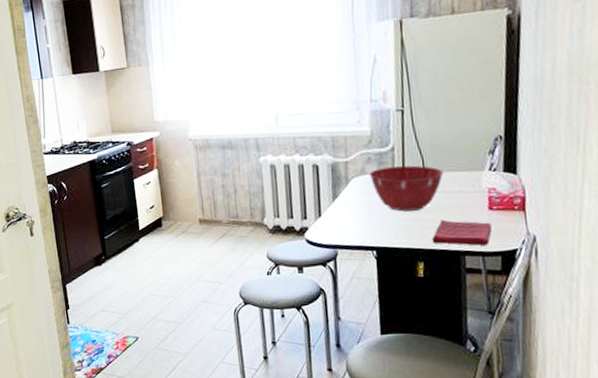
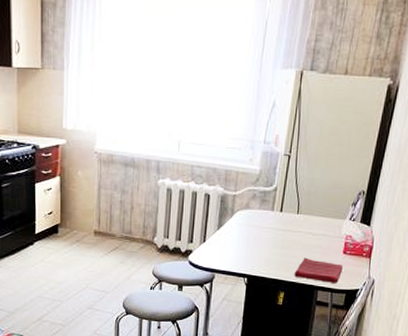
mixing bowl: present [369,165,444,212] -> none [252,204,314,247]

